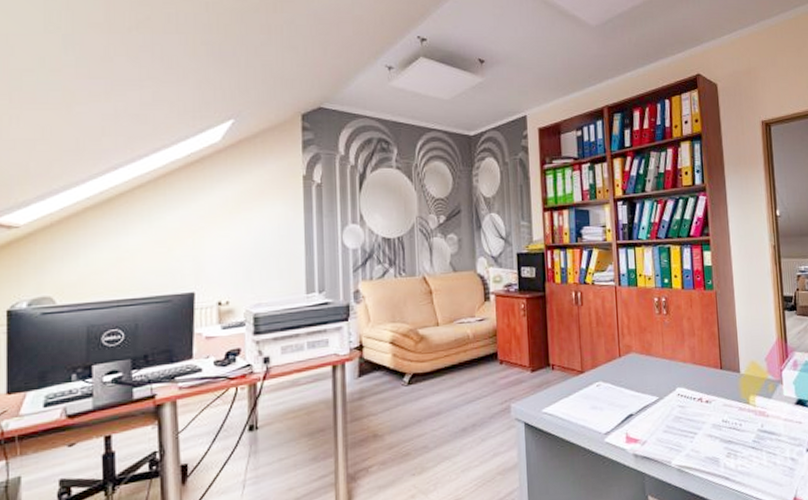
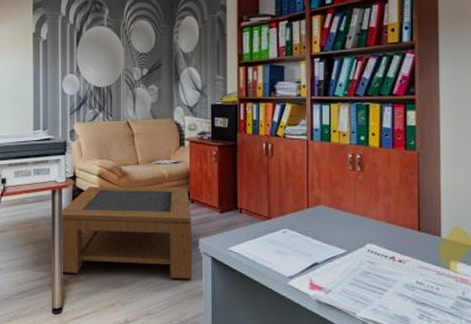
coffee table: none [344,347,504,467] -> present [60,186,192,279]

